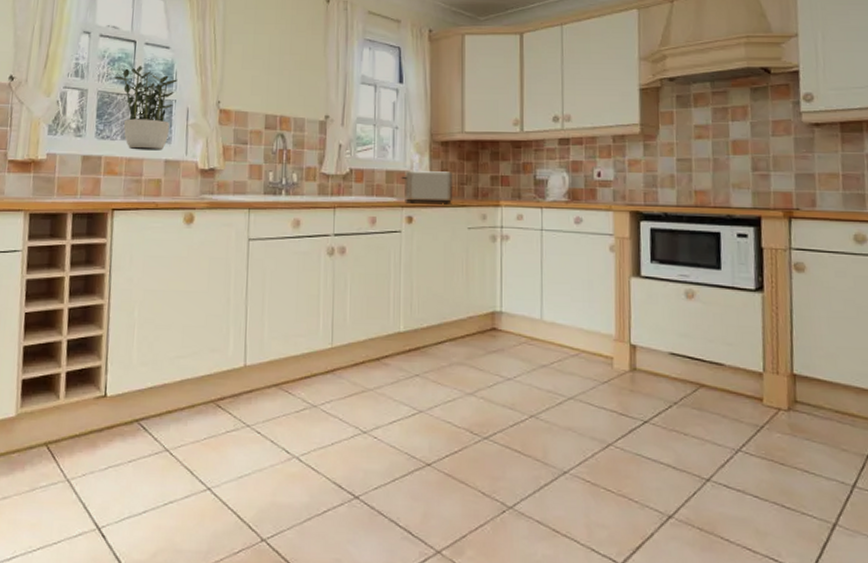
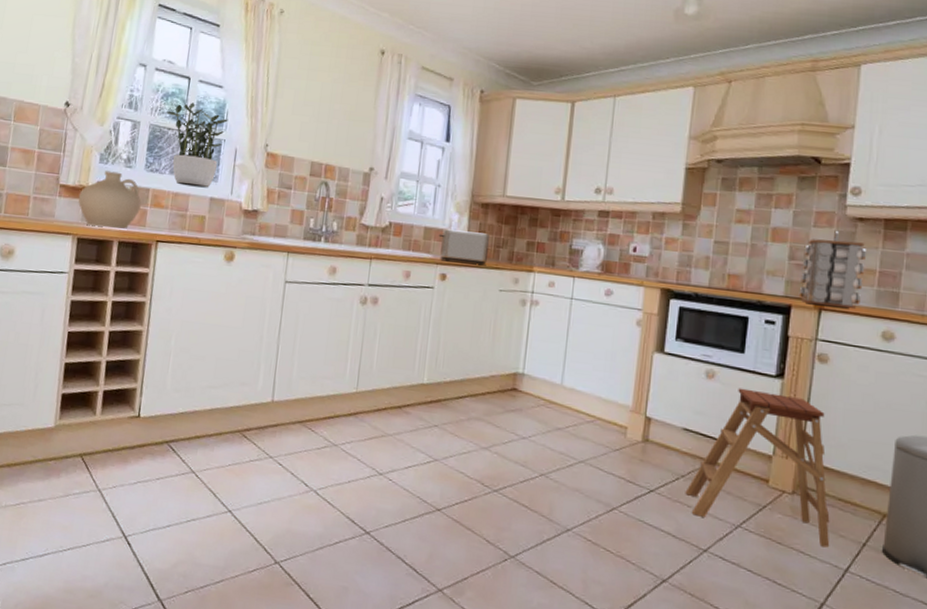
ceramic jug: none [28,142,94,201] -> present [78,171,141,230]
step ladder: none [680,305,834,464] -> present [685,388,830,548]
spice rack: none [766,137,828,216] -> present [798,230,867,310]

